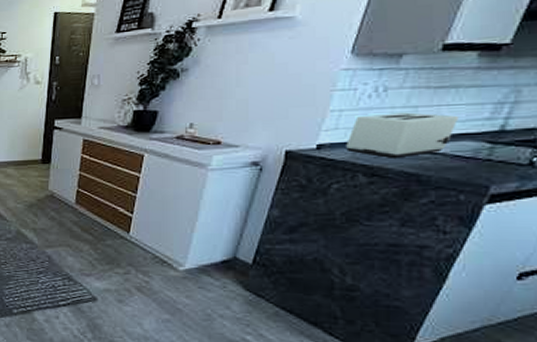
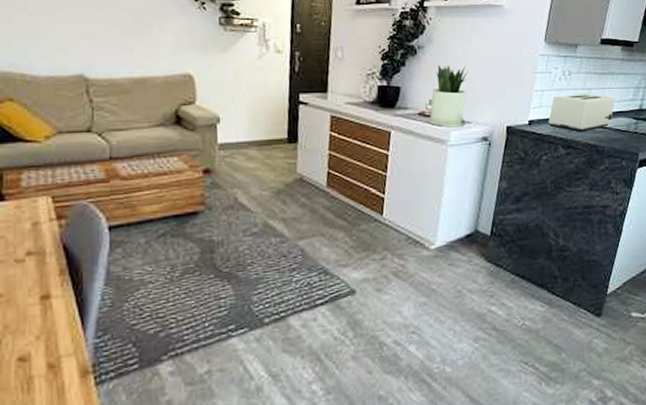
planter: none [185,86,242,151] -> present [427,64,469,128]

